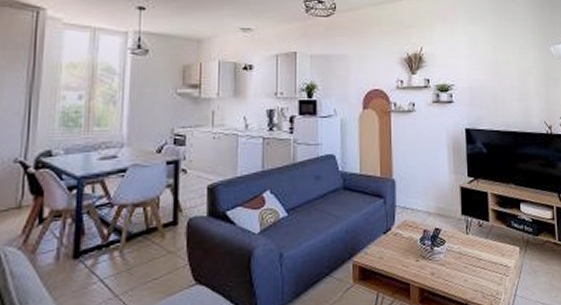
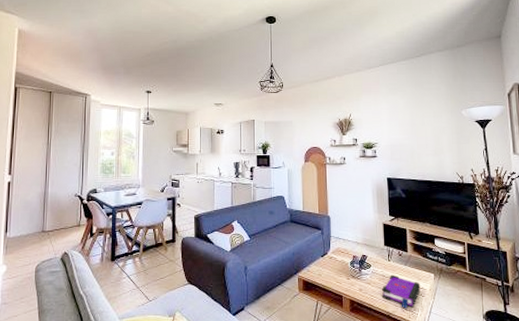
board game: none [457,251,504,294] -> present [381,274,421,309]

